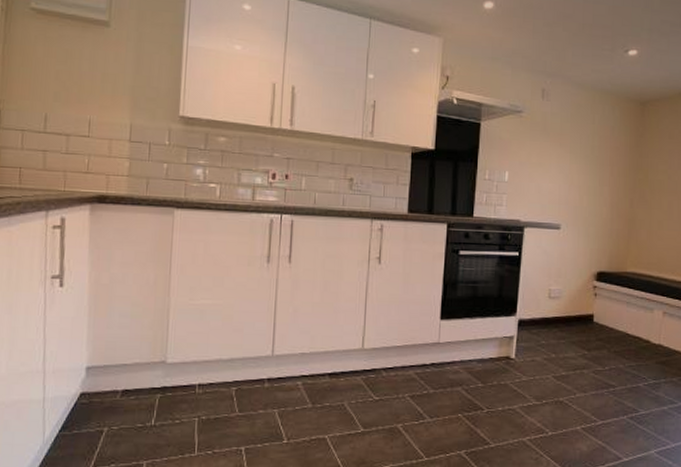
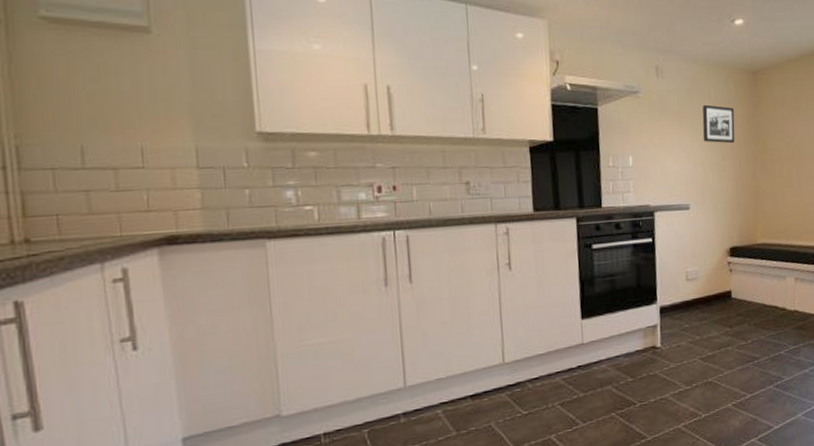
picture frame: none [582,129,617,170] -> present [702,104,735,144]

